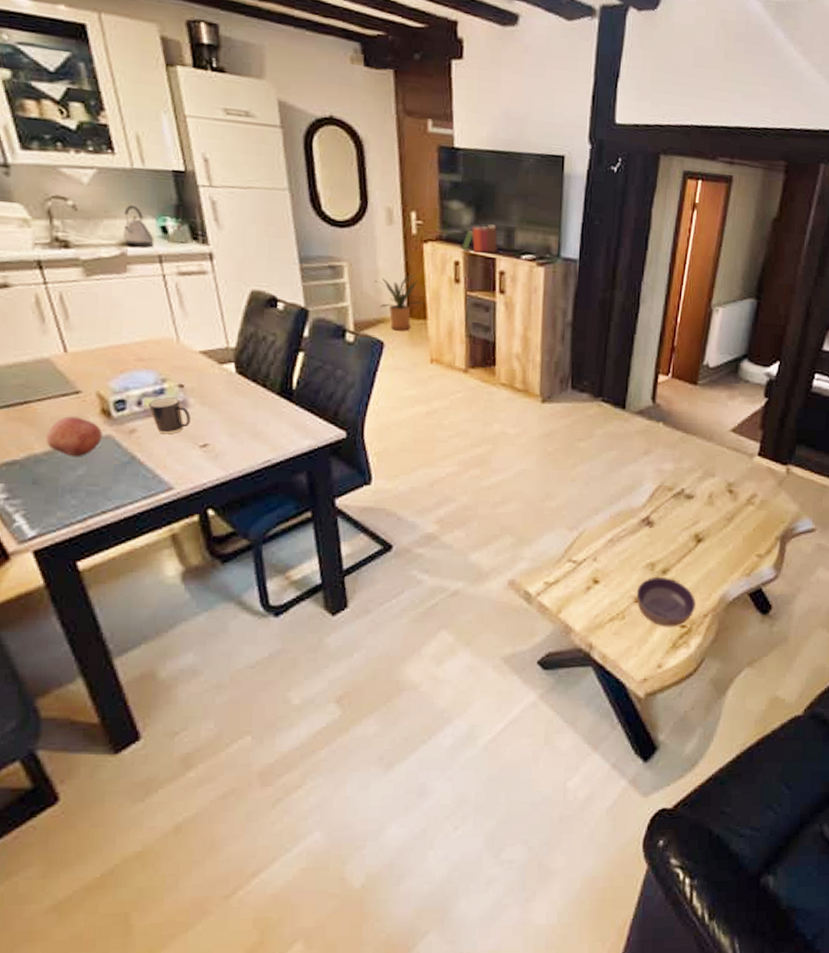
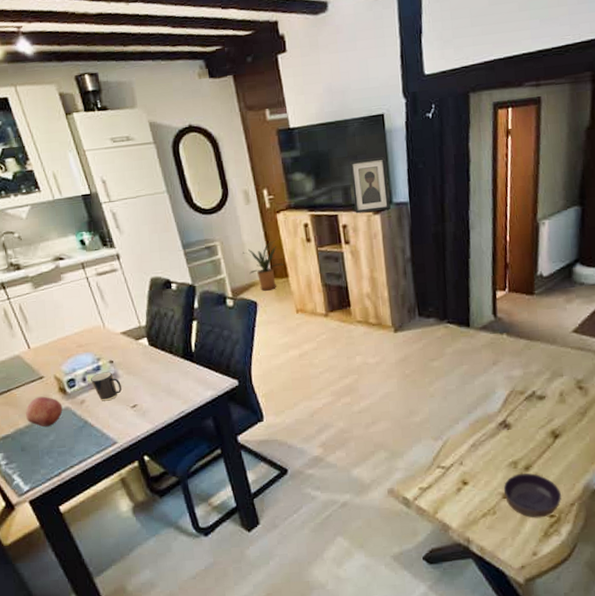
kettle: present [122,205,155,249] -> none [53,228,77,261]
books: present [461,224,499,254] -> none [307,186,339,214]
picture frame: none [516,200,559,263] -> present [349,157,390,214]

